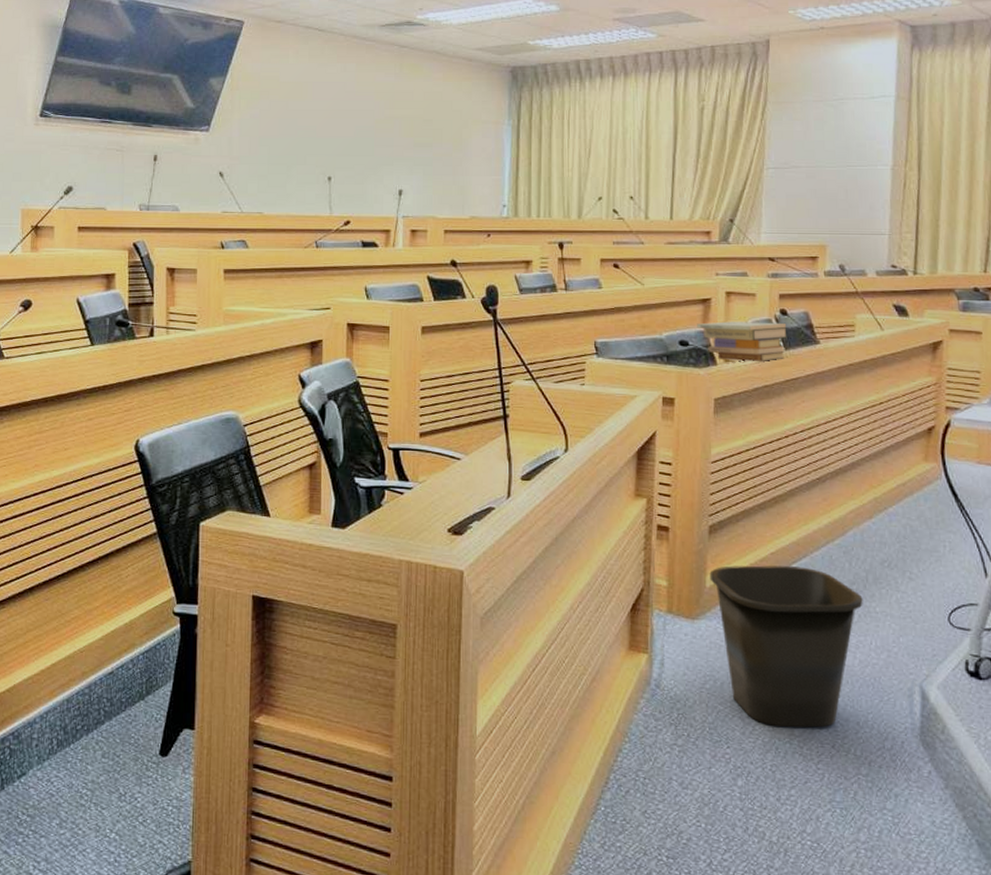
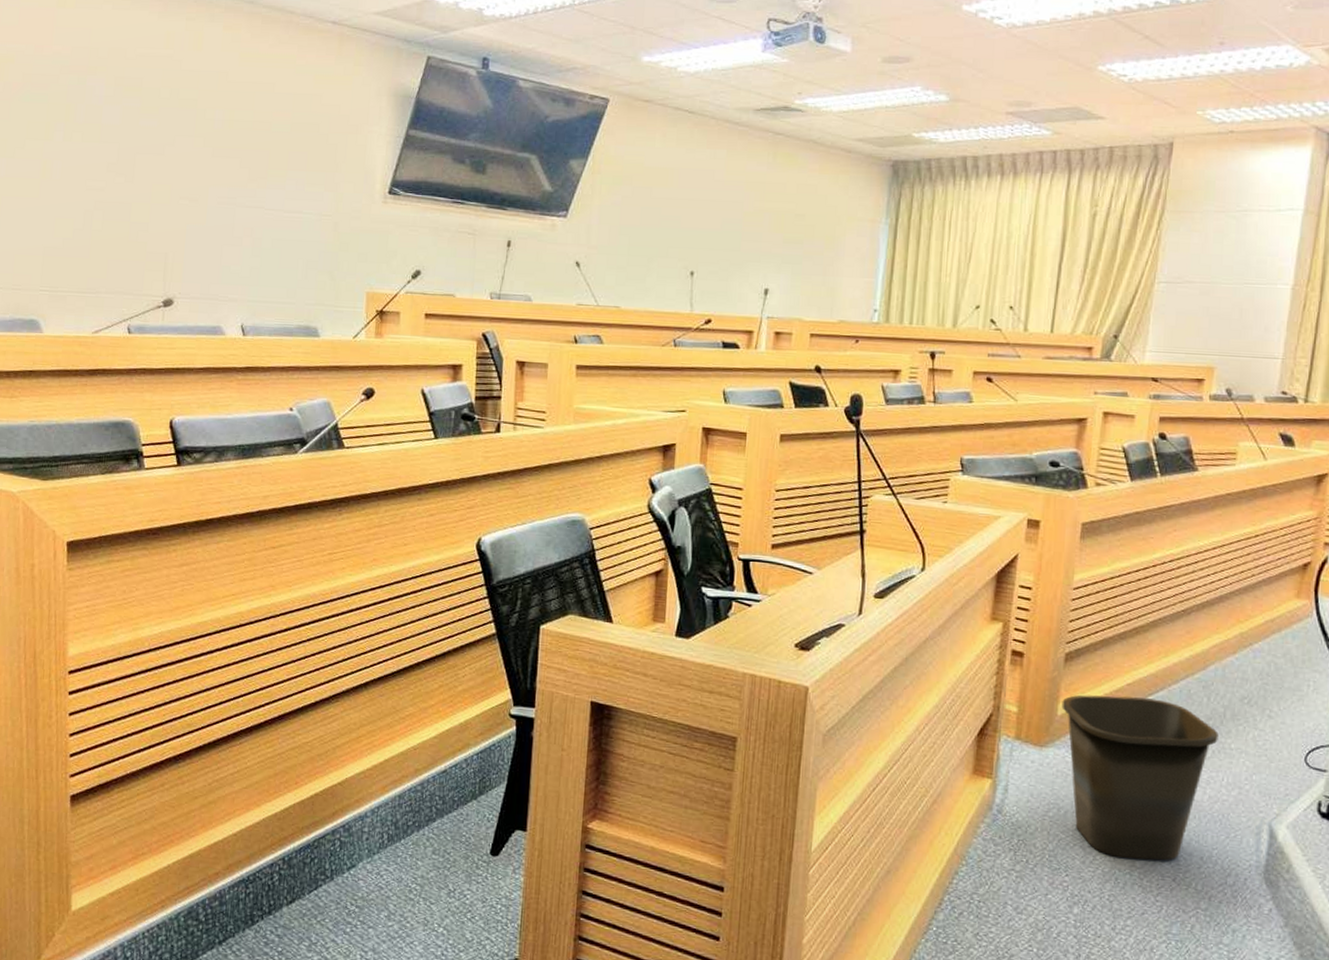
books: present [697,321,787,362] -> none [1070,443,1165,488]

